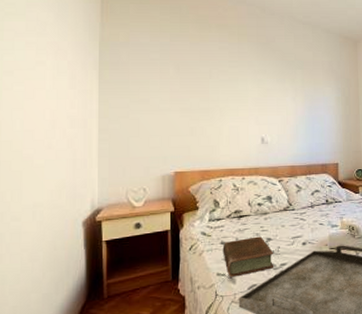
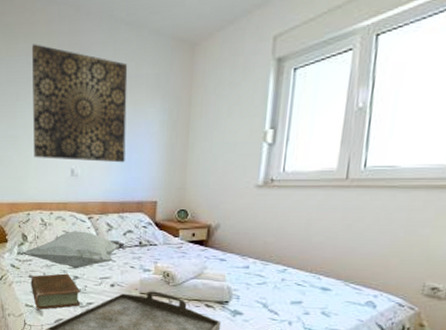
cushion: none [216,193,313,231] -> present [24,231,125,269]
wall art: none [223,33,309,131] -> present [31,44,128,163]

